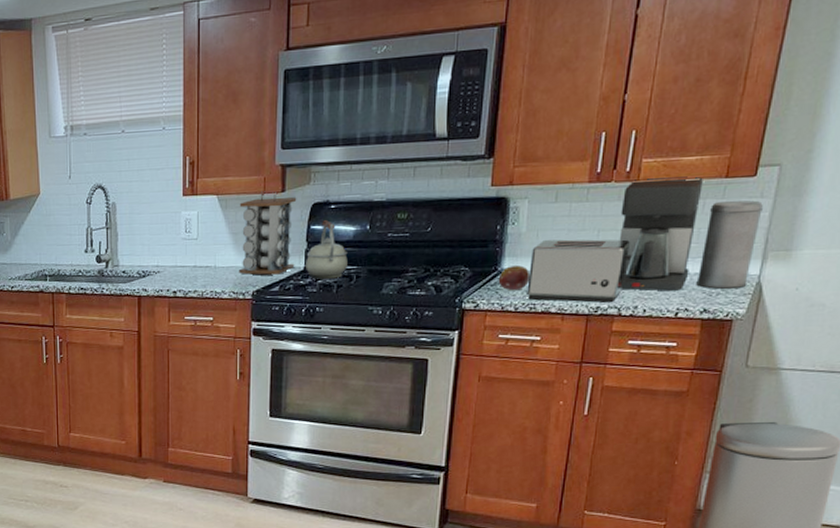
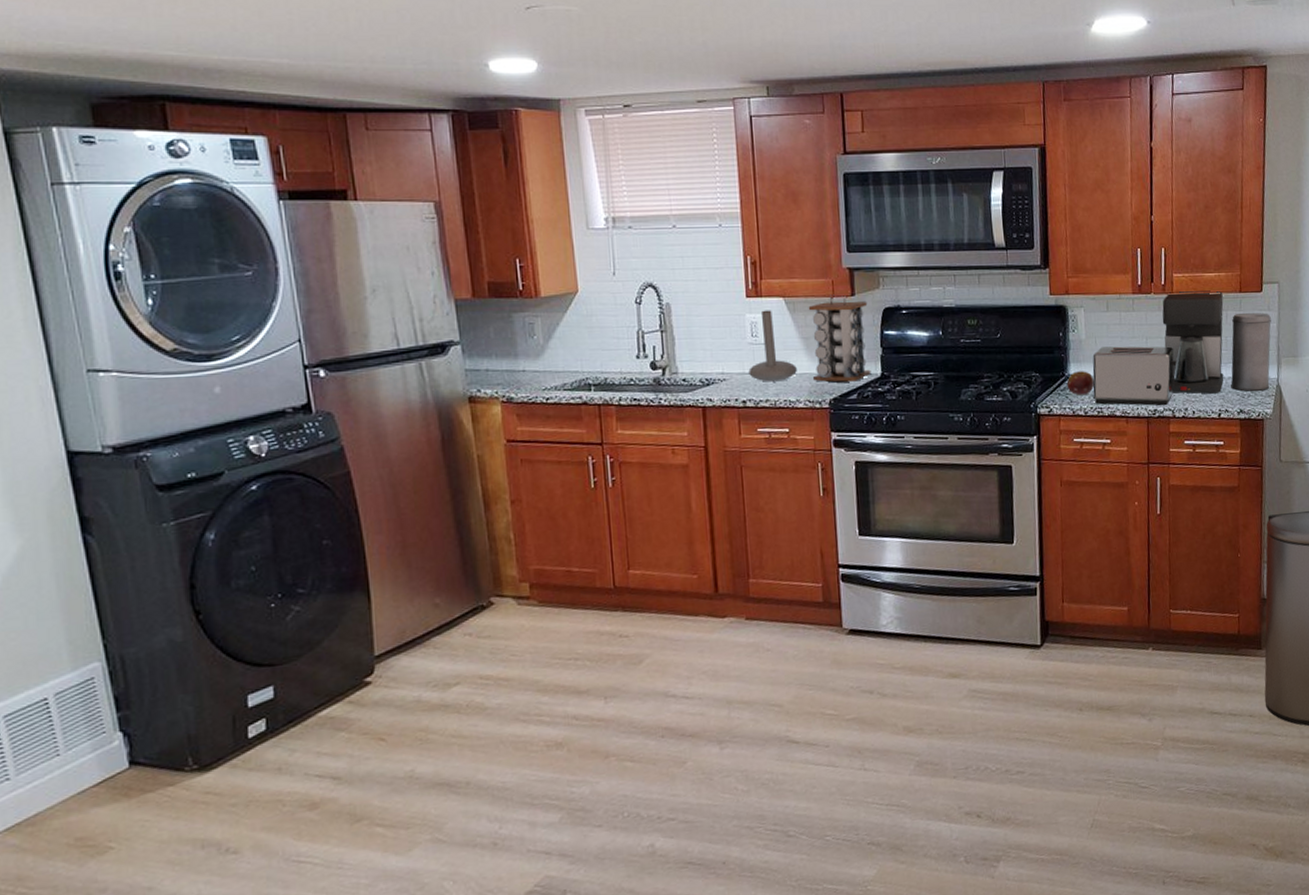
paper towel holder: none [180,207,224,275] -> present [748,310,797,382]
kettle: present [306,220,348,280] -> none [882,325,925,387]

